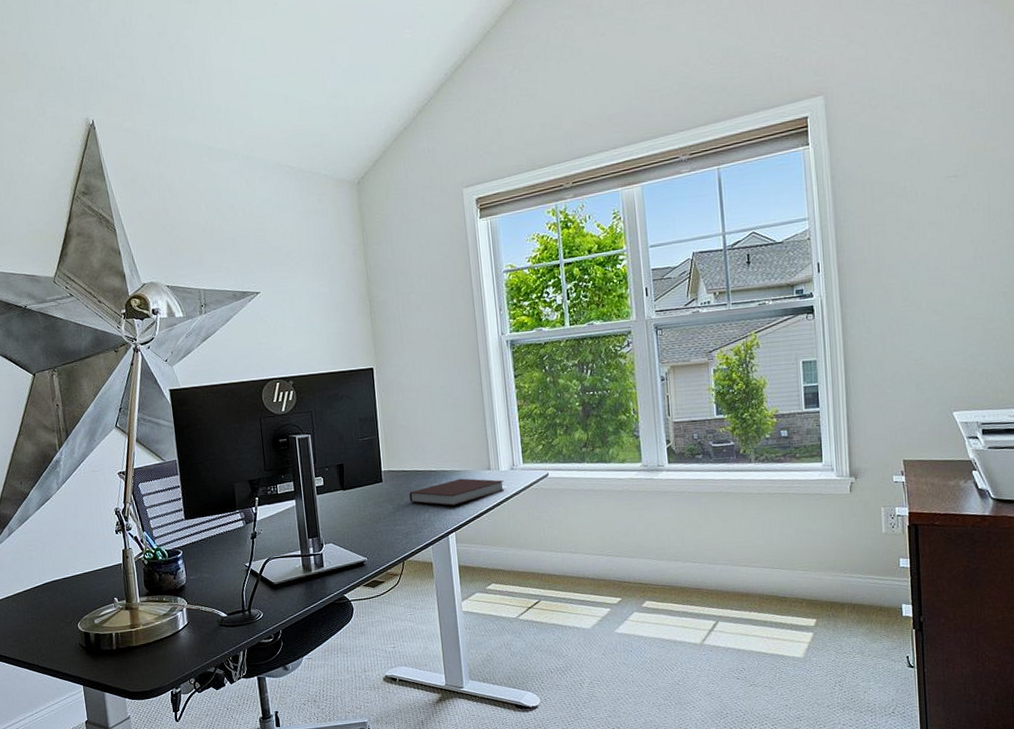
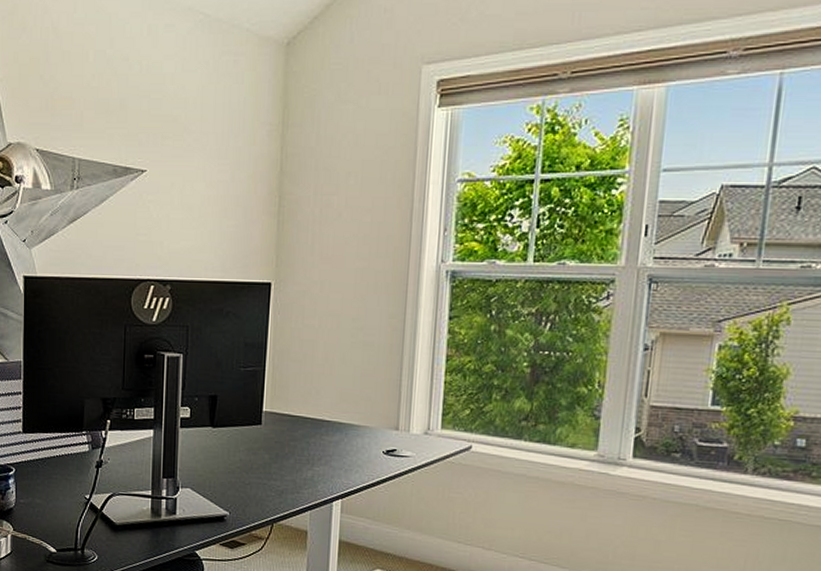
notebook: present [409,478,505,506] -> none [291,435,413,468]

